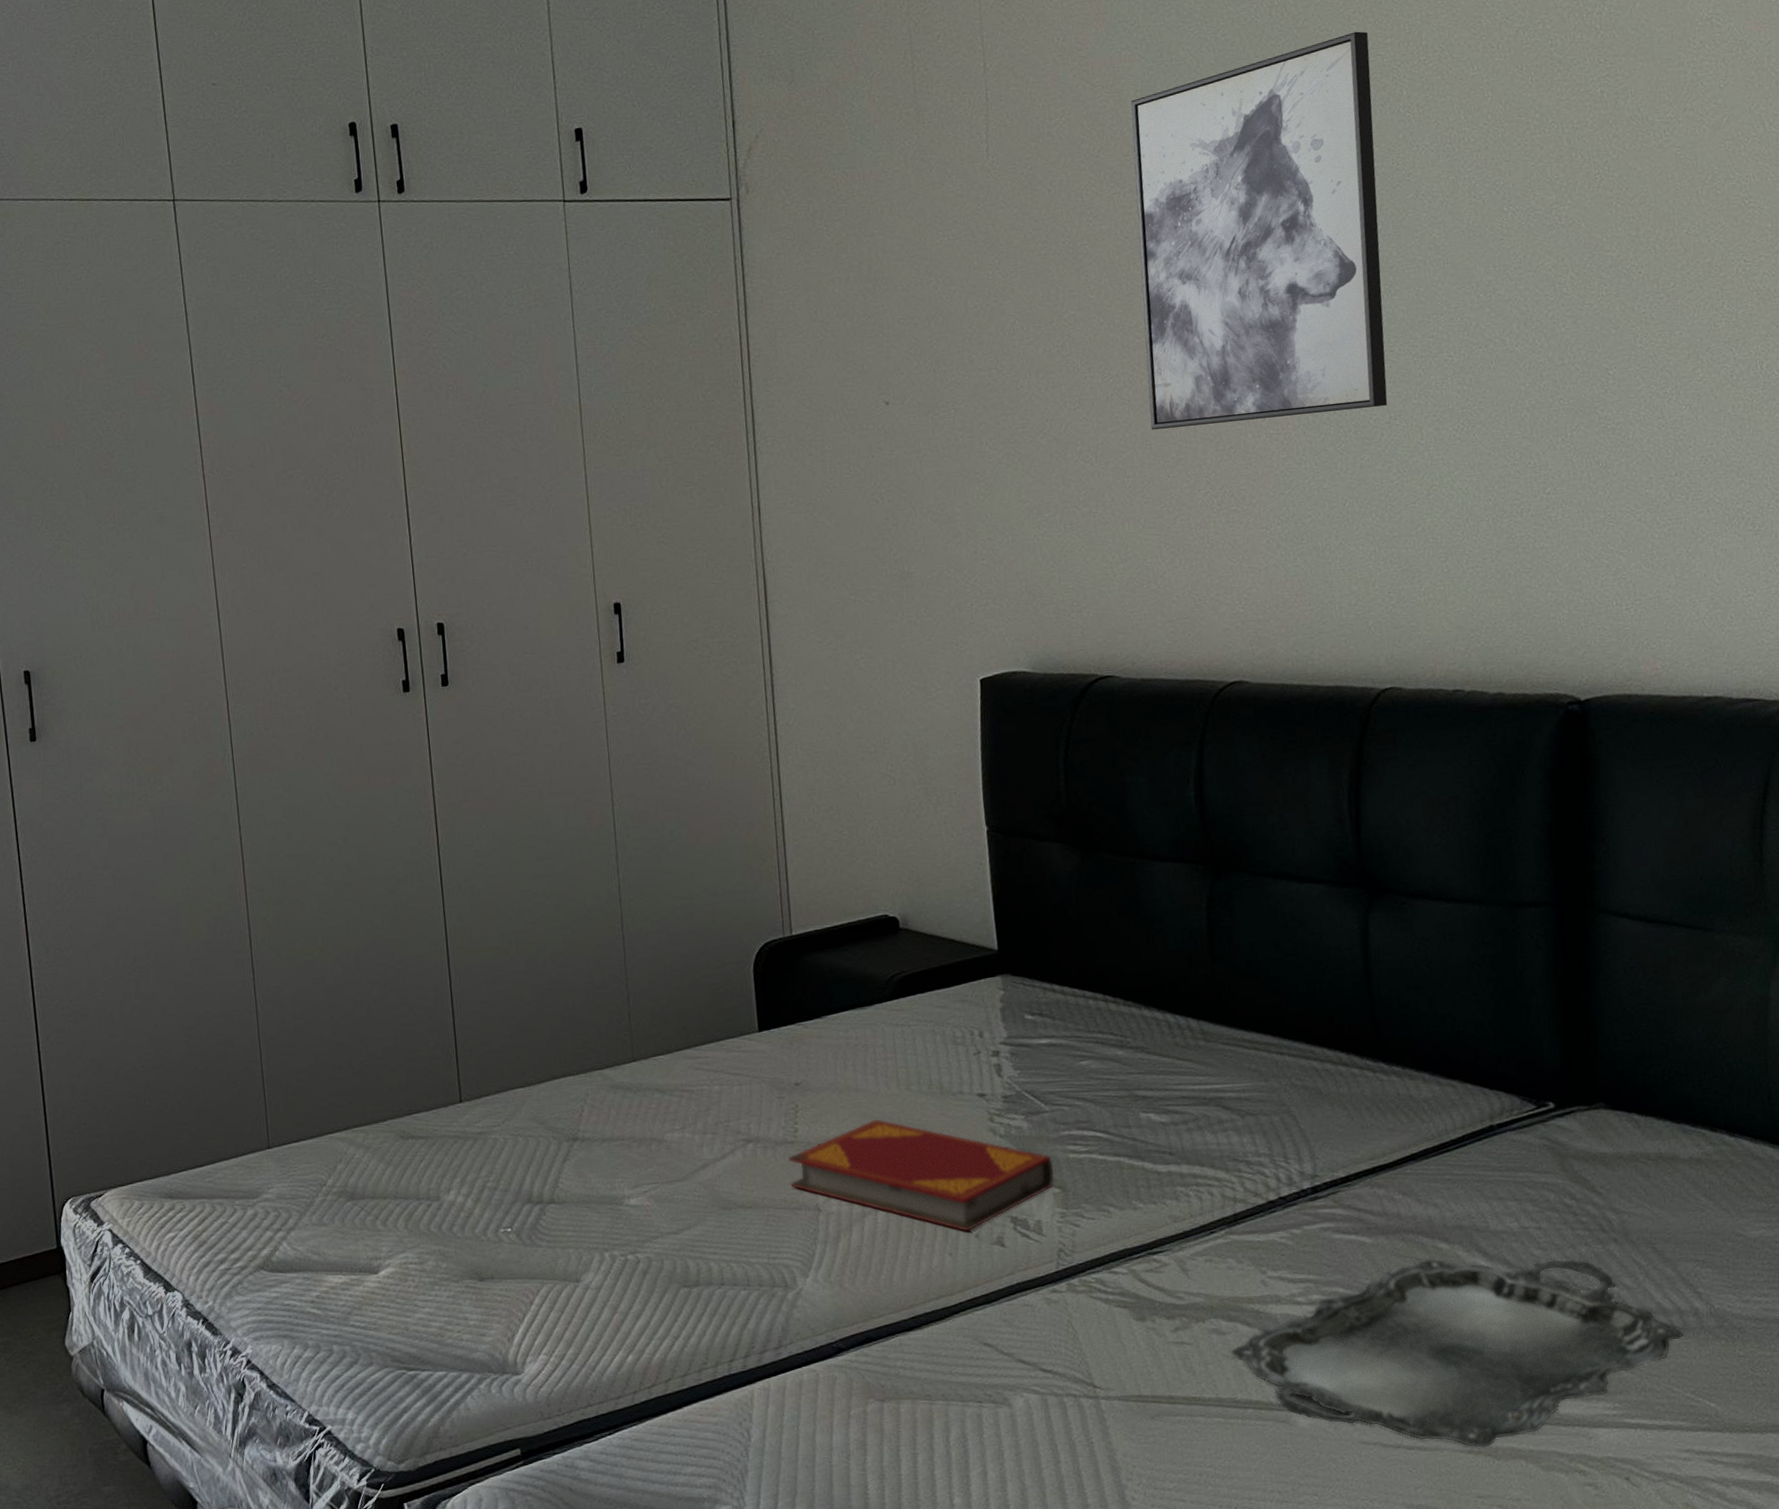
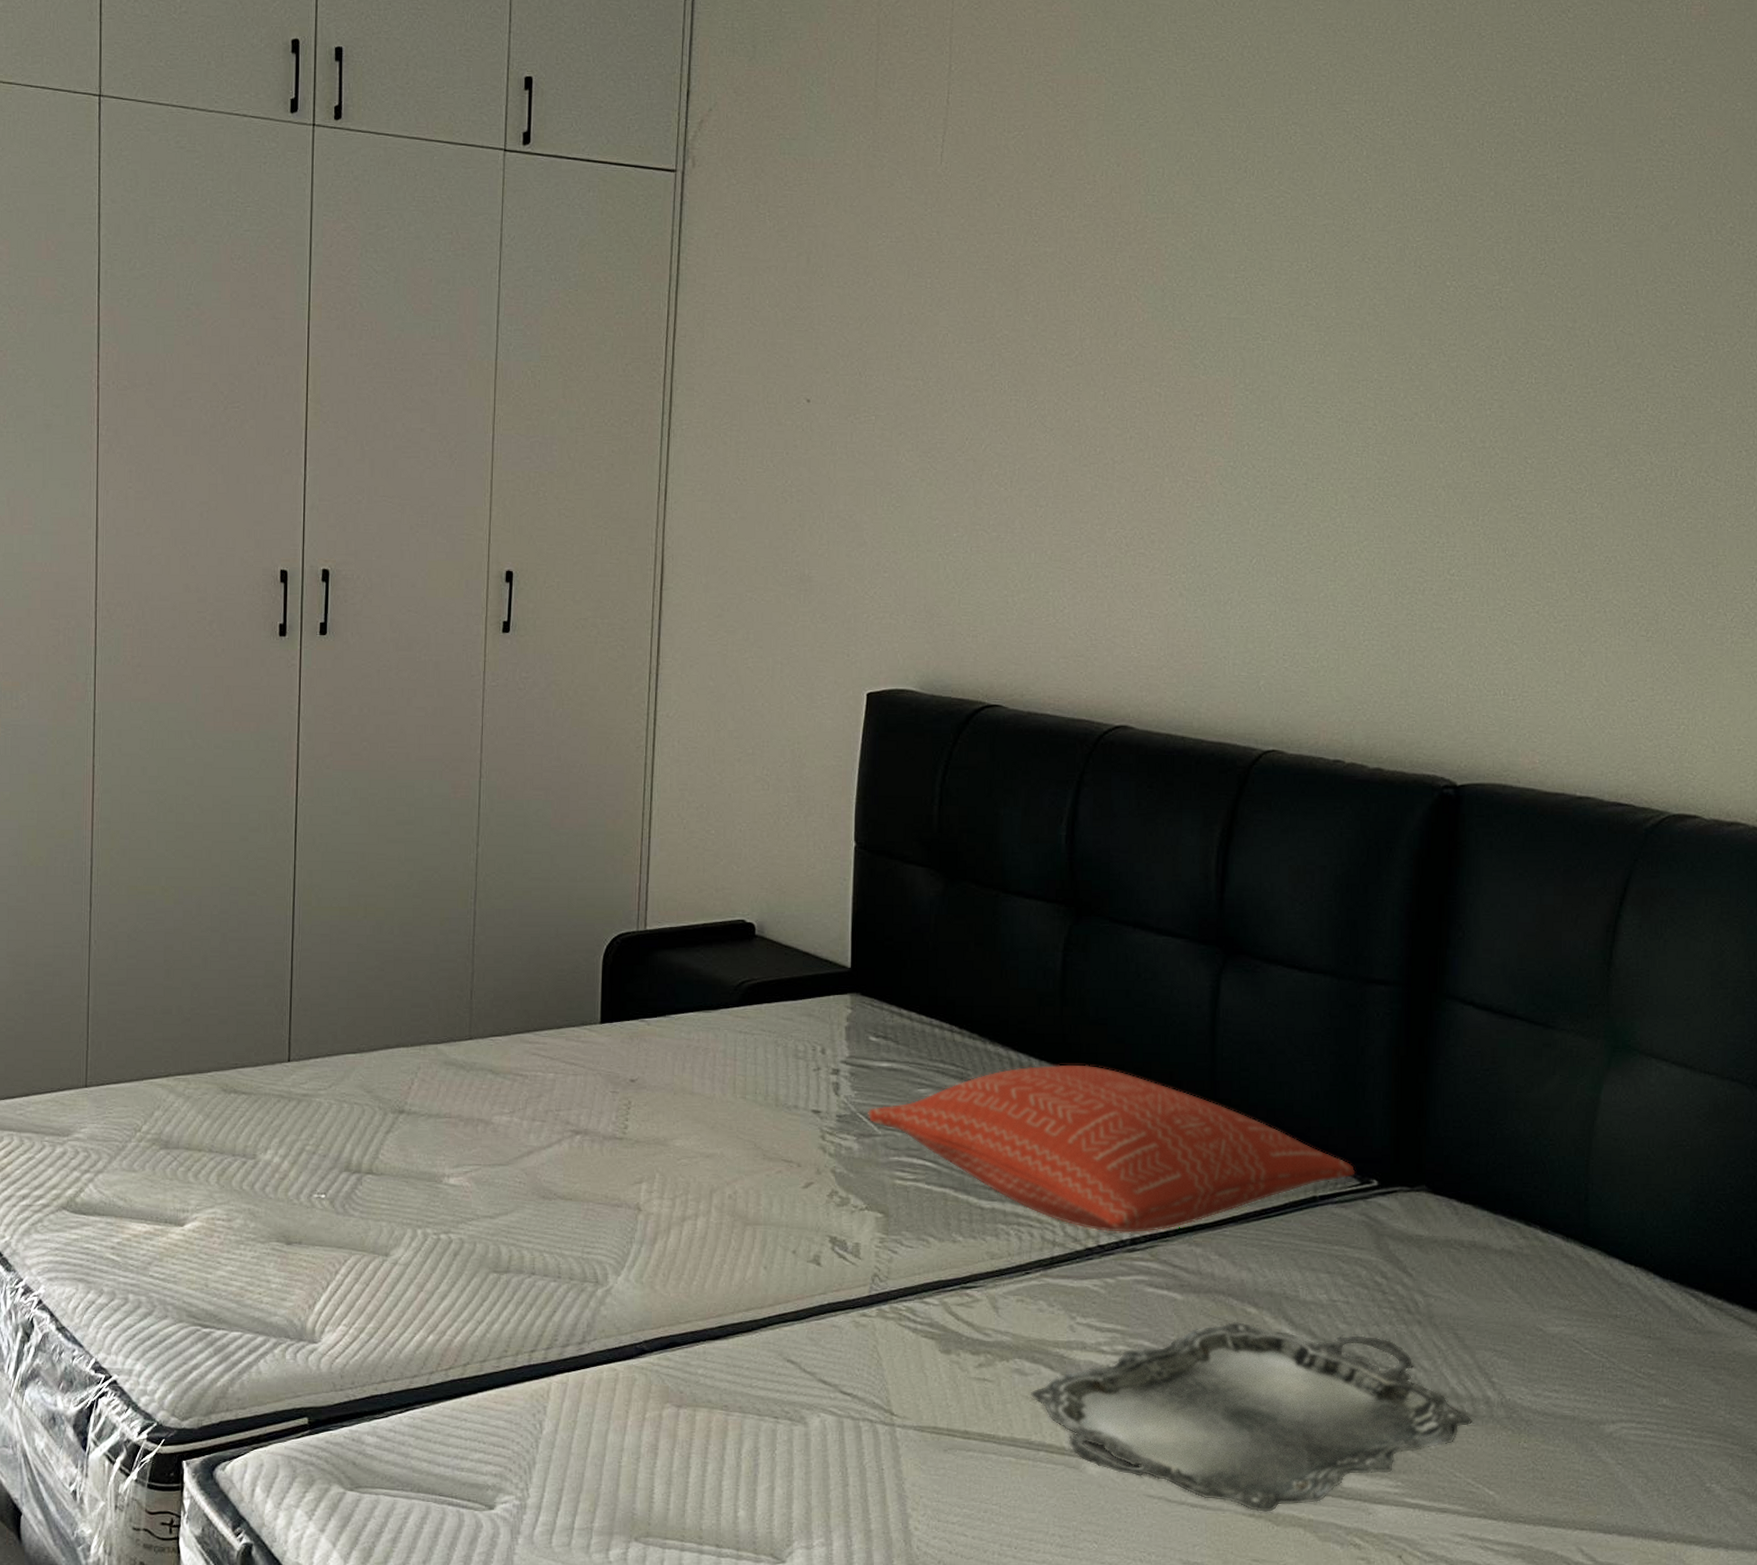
hardback book: present [788,1119,1055,1232] -> none [613,1124,879,1247]
pillow: none [1033,1019,1530,1183] -> present [868,1064,1356,1232]
wall art: present [1131,31,1388,430] -> none [1070,84,1337,467]

